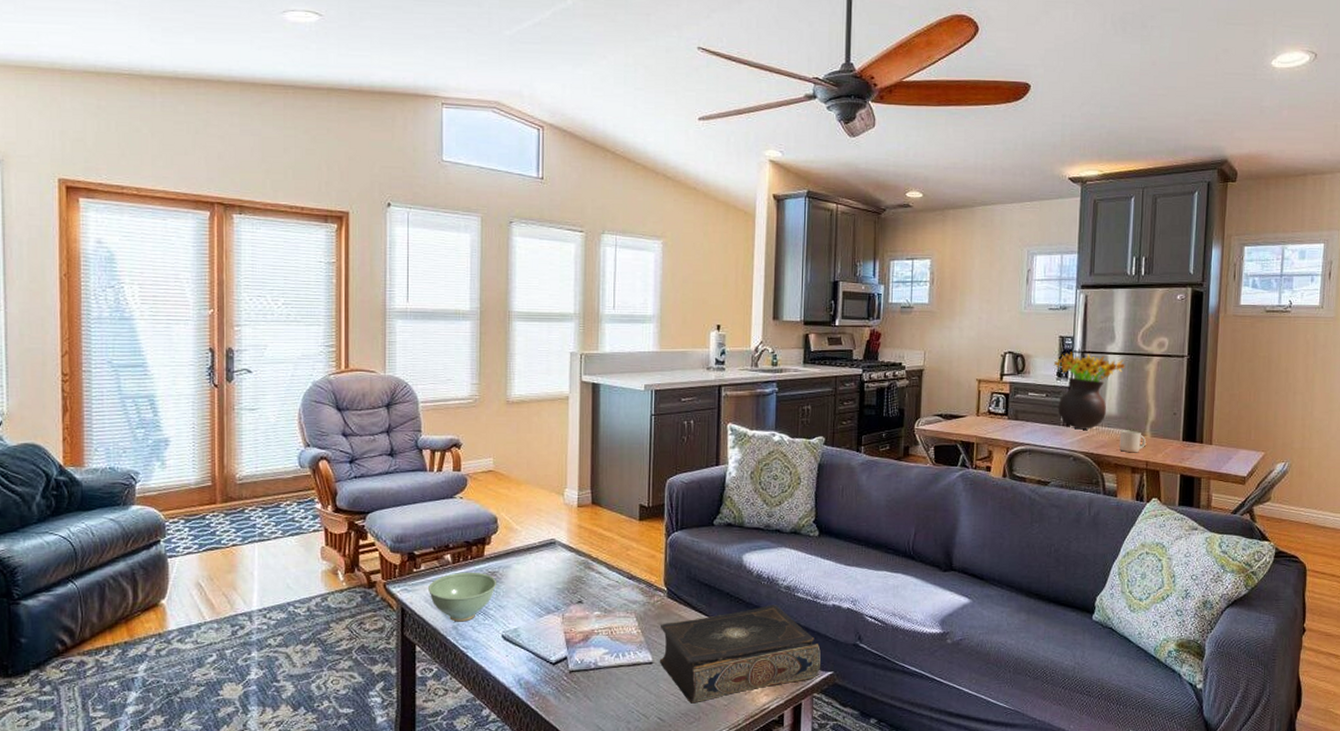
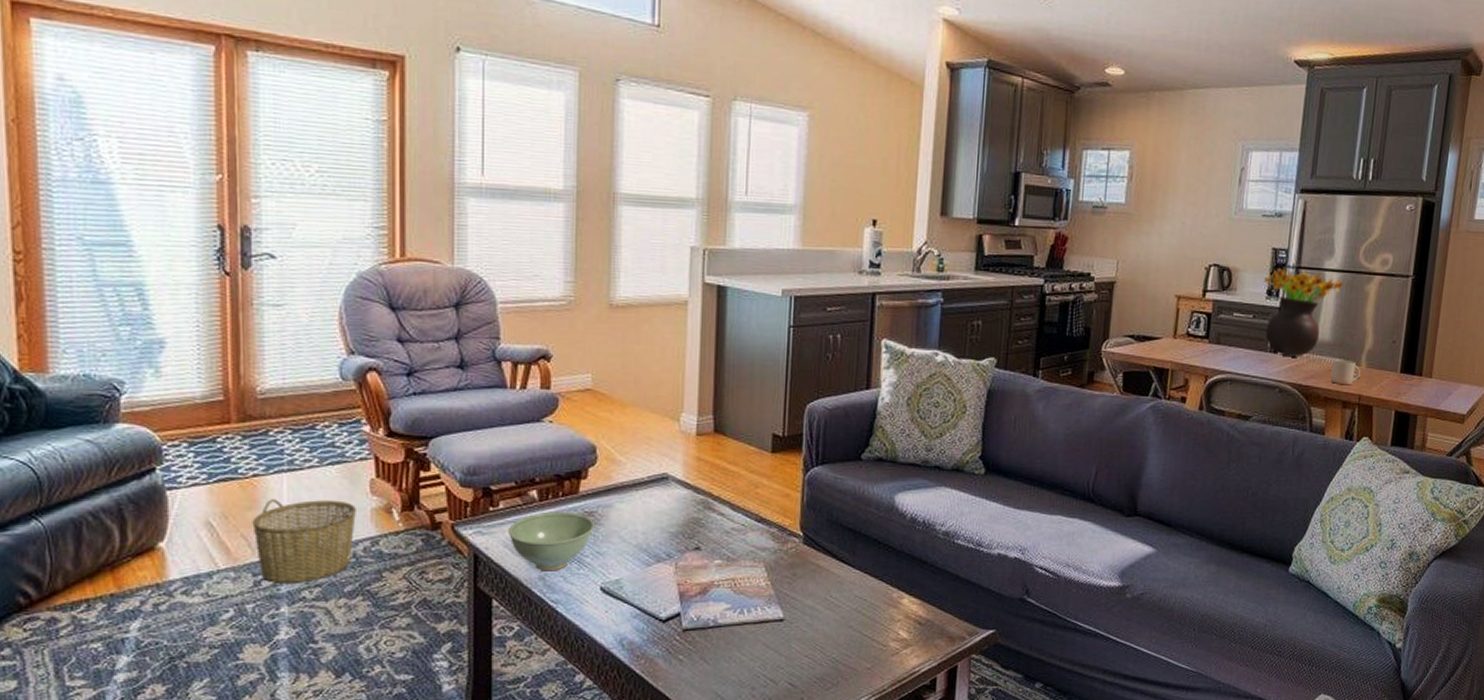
basket: none [231,563,310,633] -> present [252,498,356,583]
book: present [659,605,821,704] -> none [791,553,982,667]

